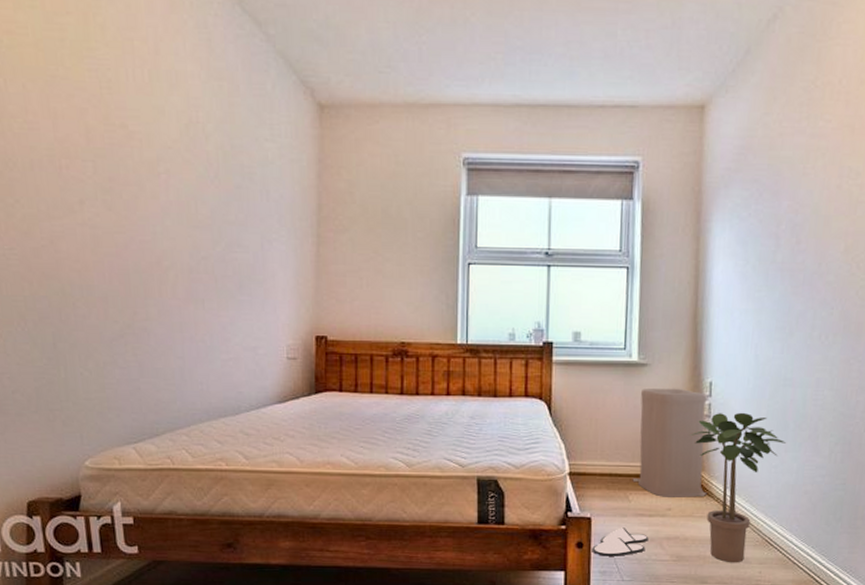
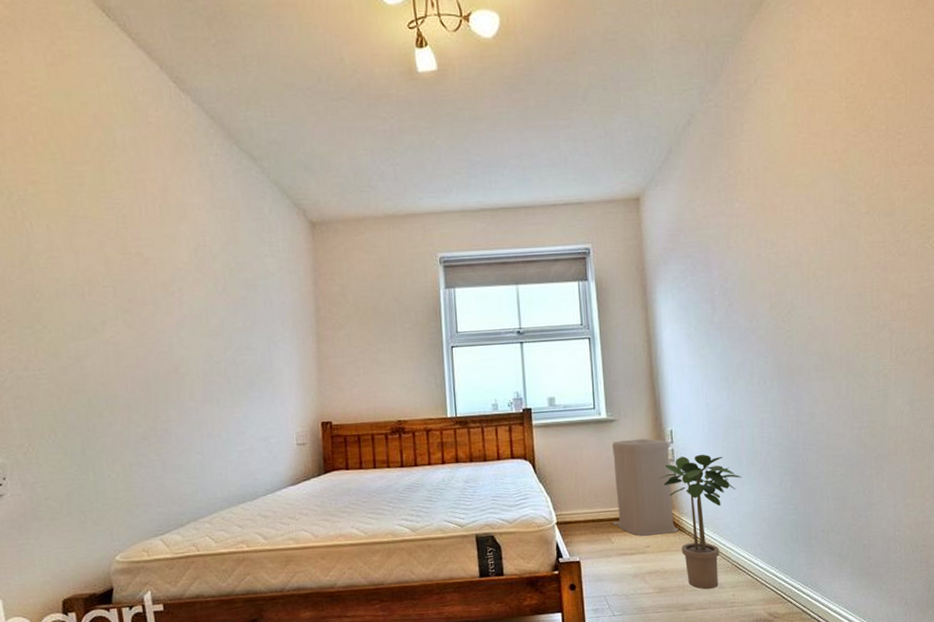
slippers: present [592,527,649,556] -> none [584,567,633,595]

